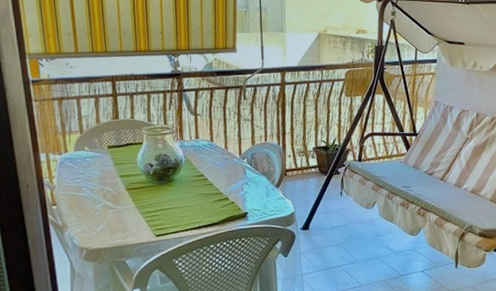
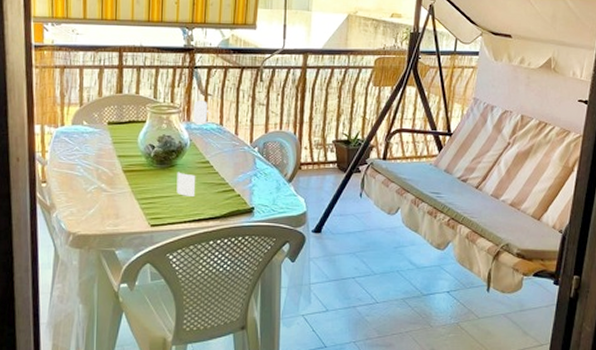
water jug: none [175,120,201,207] -> present [176,100,211,196]

